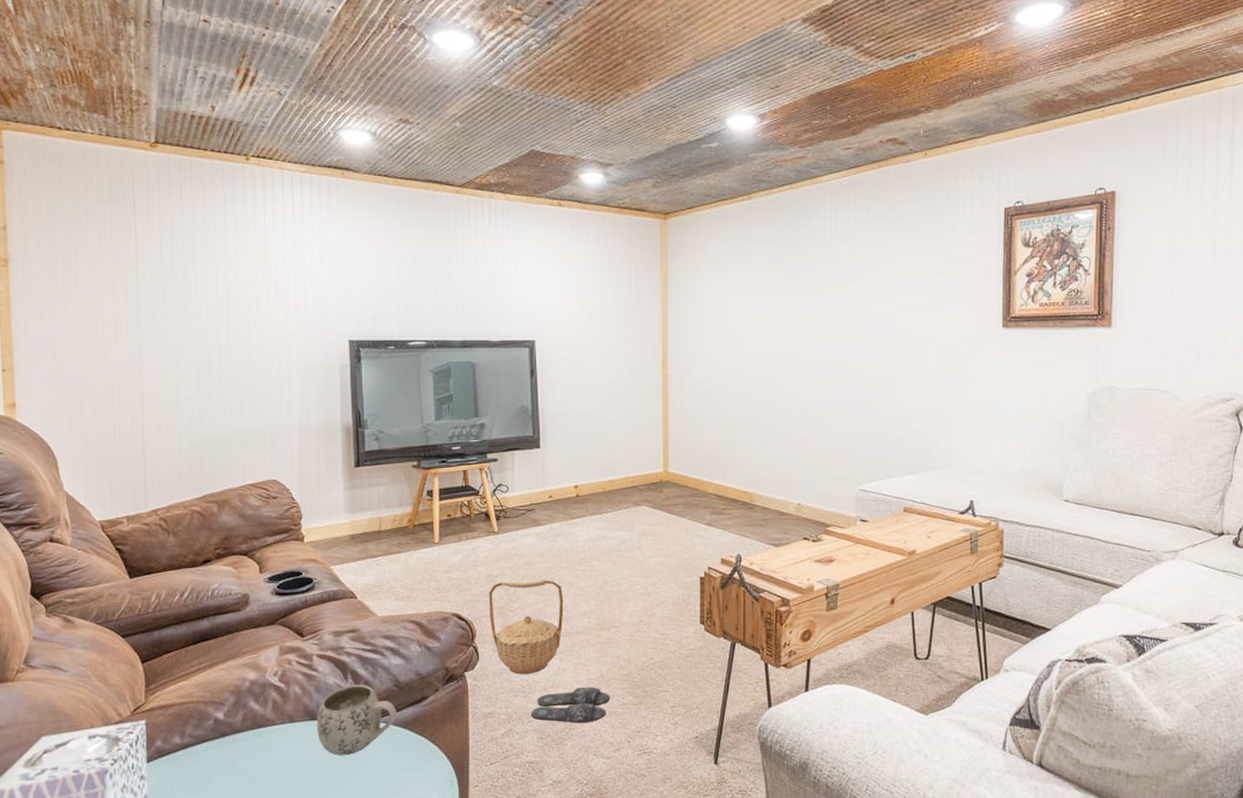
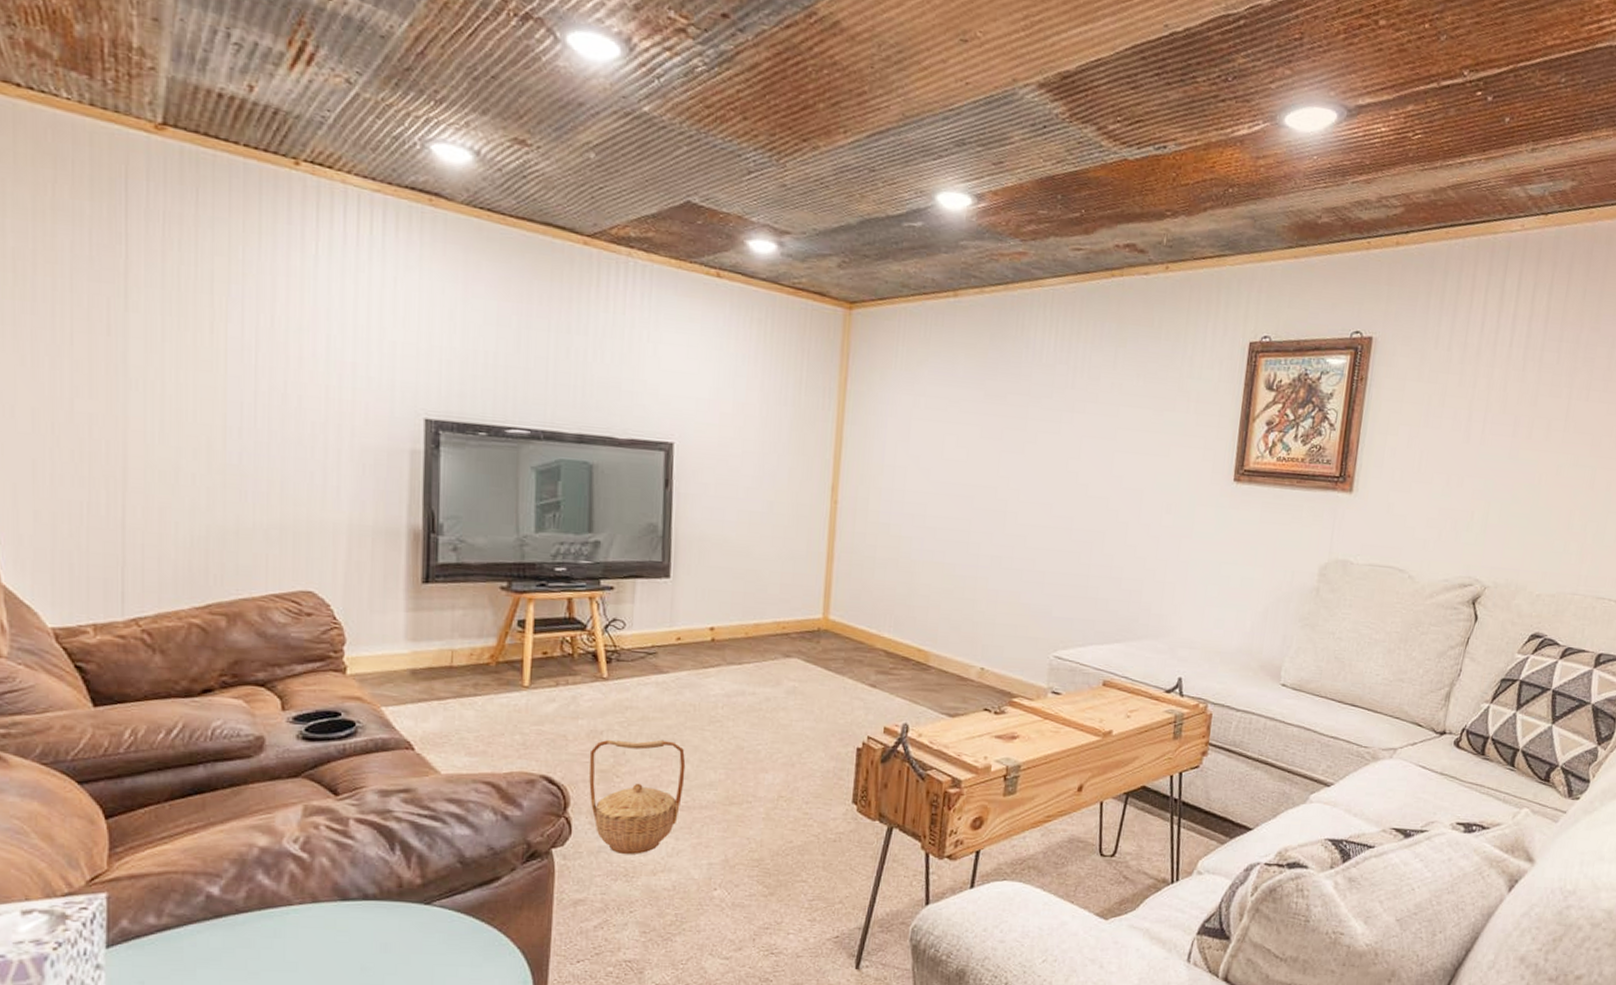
mug: present [317,684,397,756] -> none [349,857,458,947]
slippers: present [530,687,610,723] -> none [633,872,734,916]

